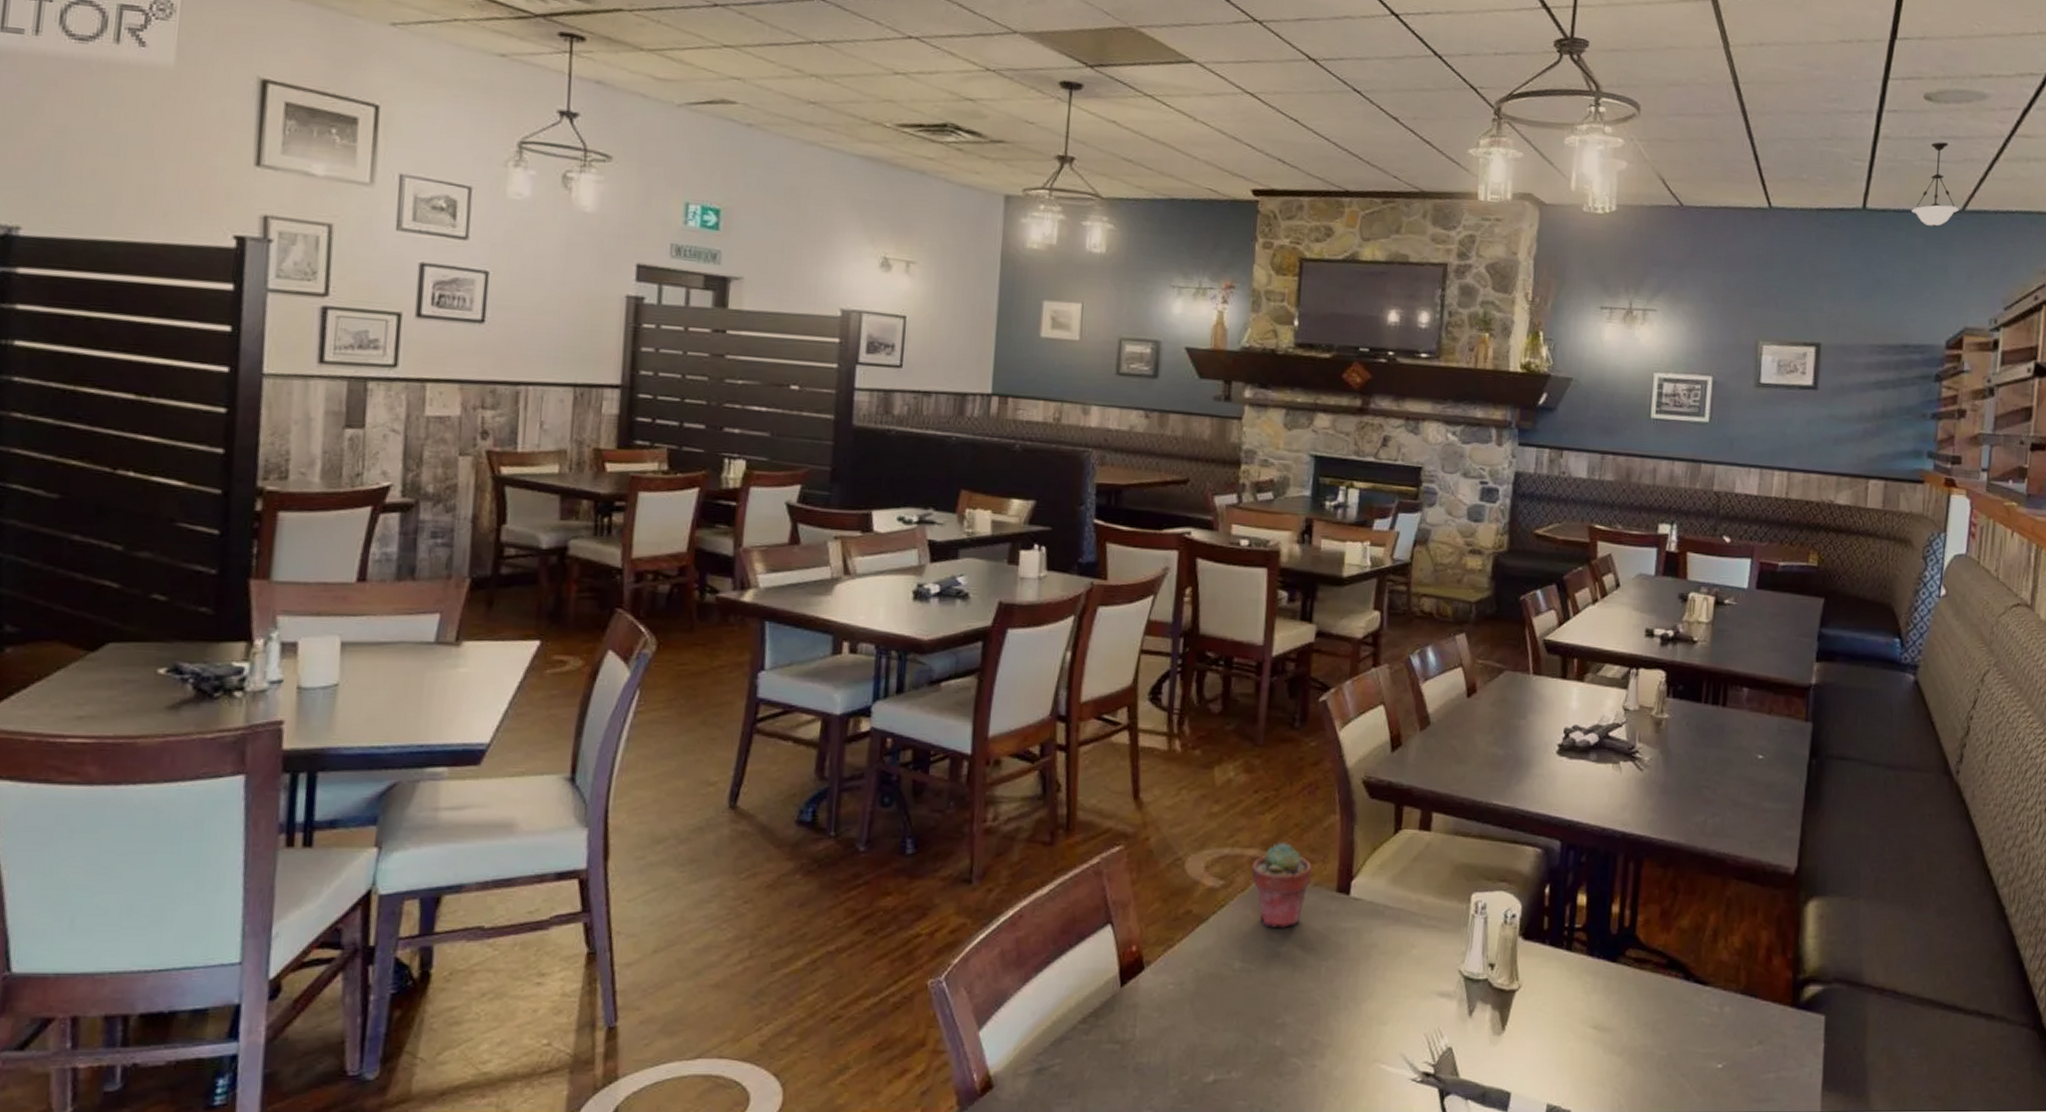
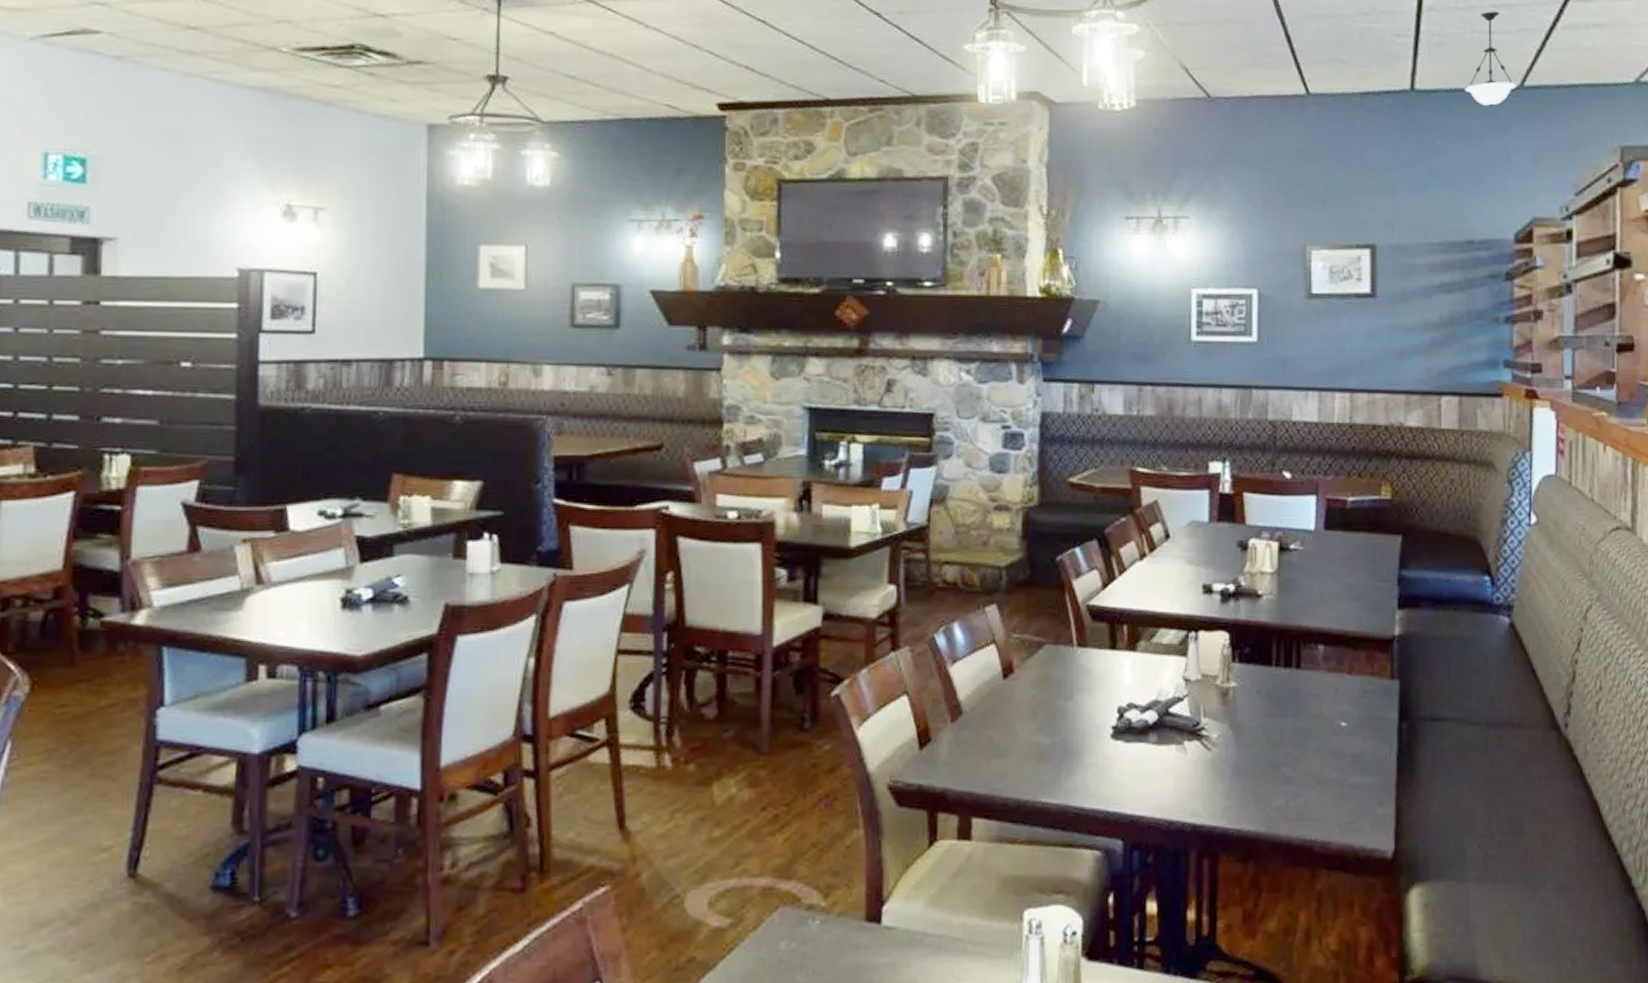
potted succulent: present [1251,843,1312,928] -> none [764,867,834,970]

